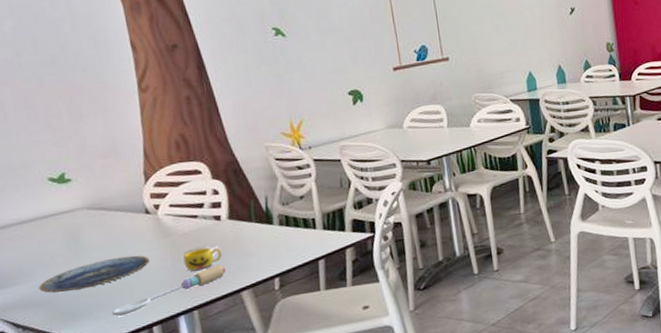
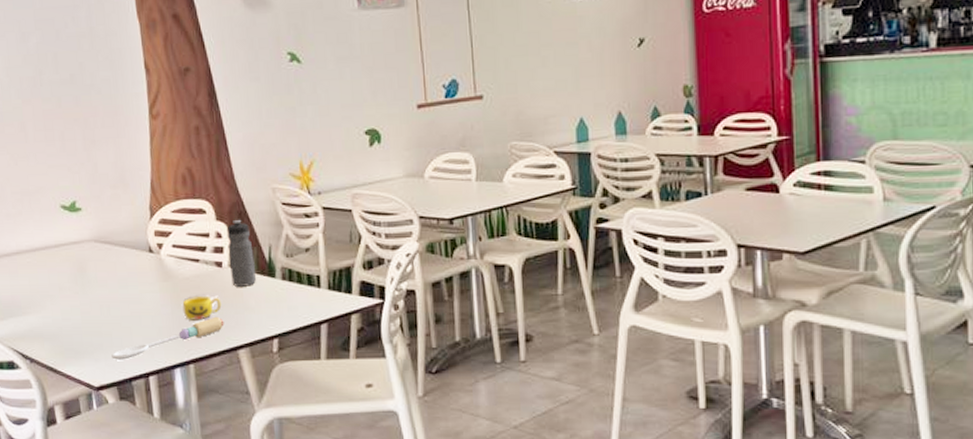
plate: present [39,255,150,293] -> none [47,296,150,327]
water bottle: none [223,177,256,236] -> present [226,220,257,287]

